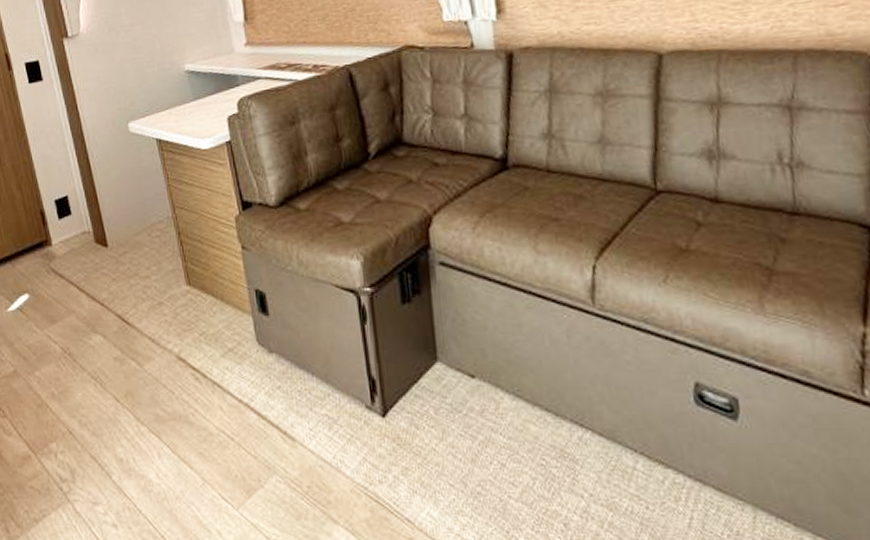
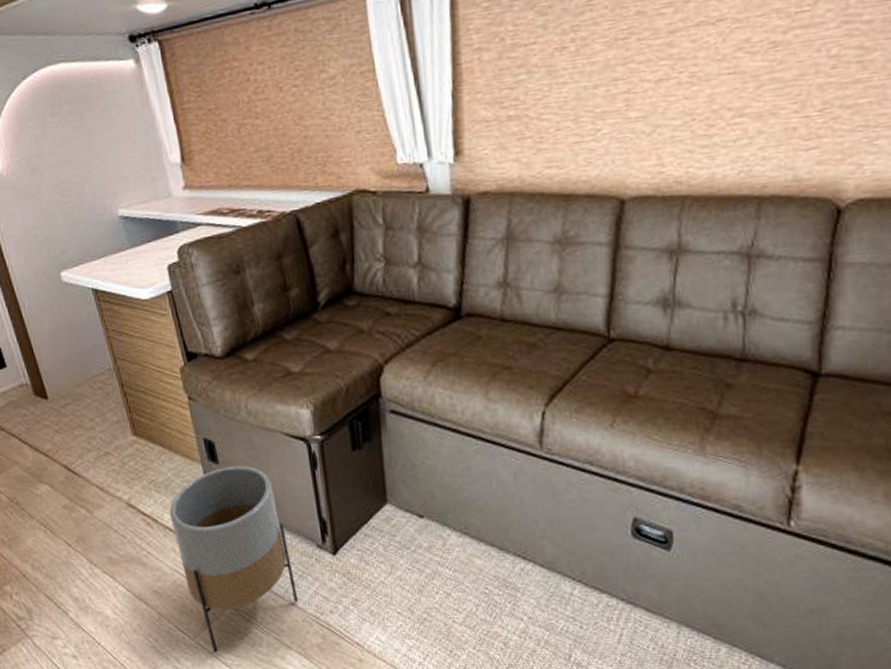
planter: none [219,318,346,525] -> present [169,465,299,652]

